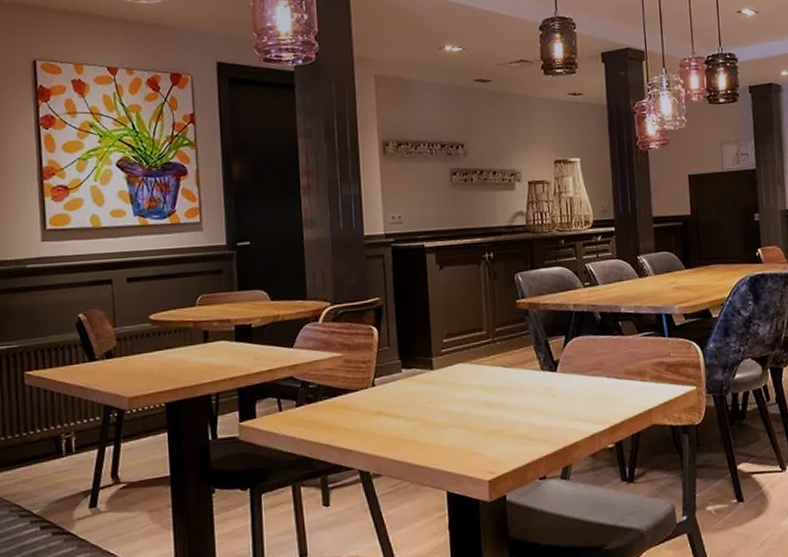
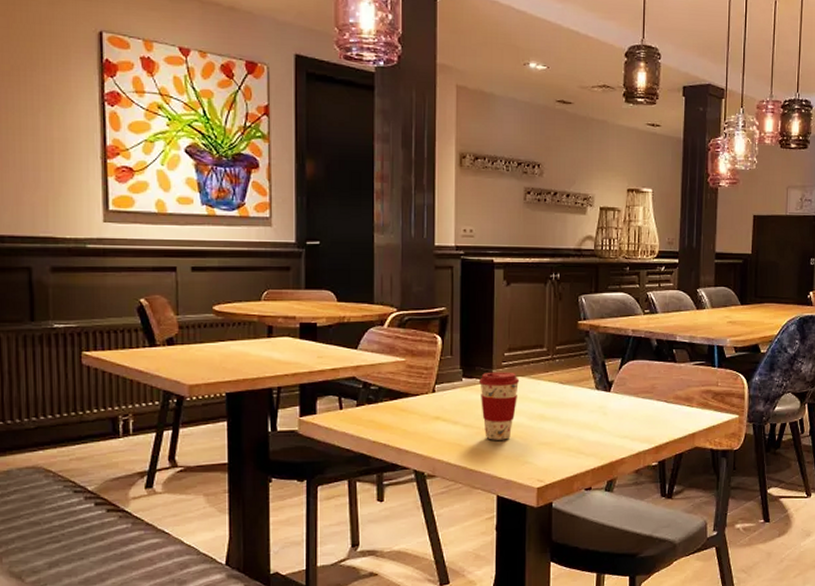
coffee cup: none [419,358,461,433] -> present [479,372,520,440]

